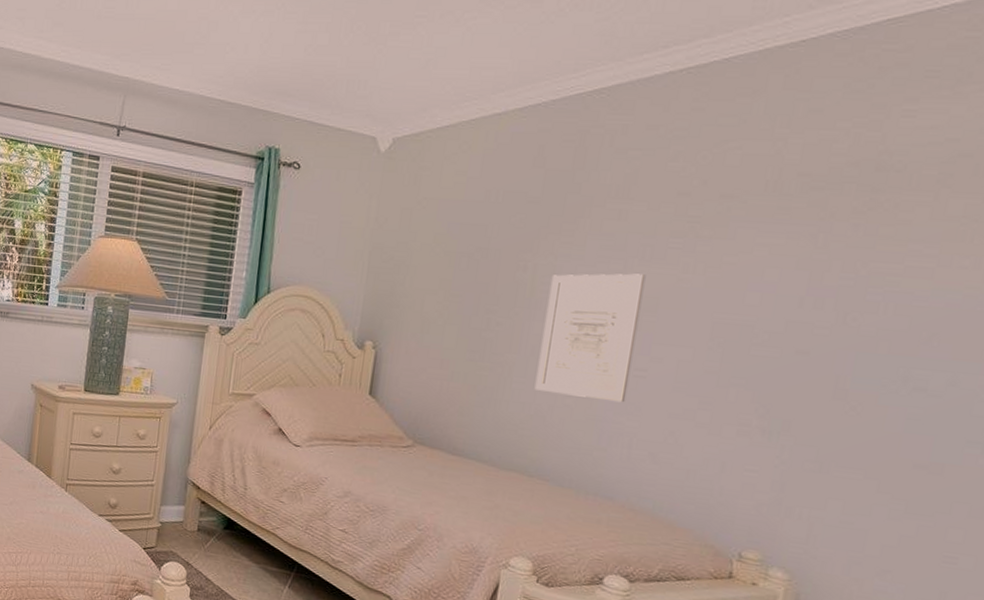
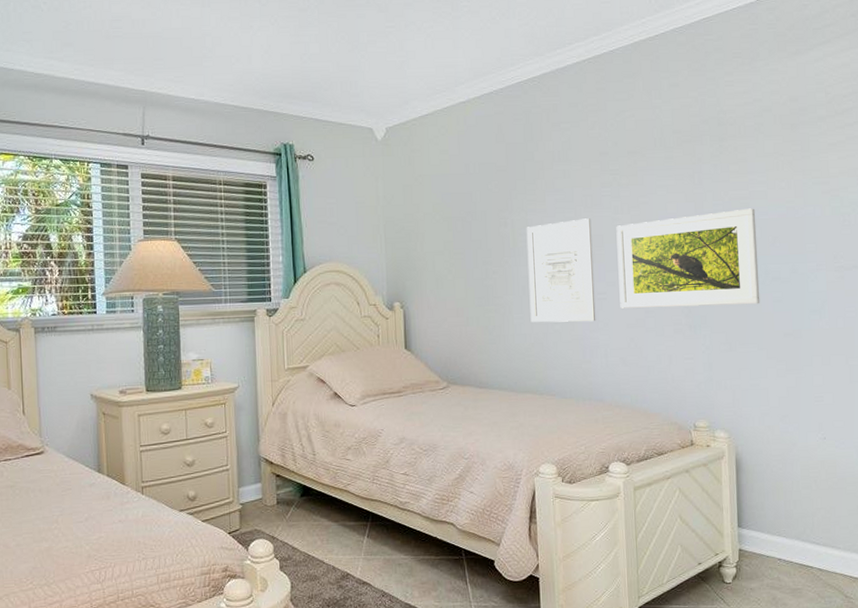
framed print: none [663,288,909,419] -> present [616,208,760,308]

